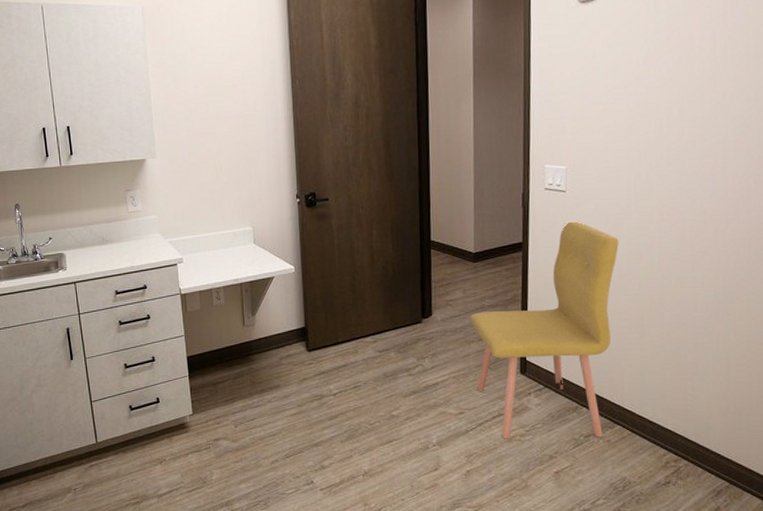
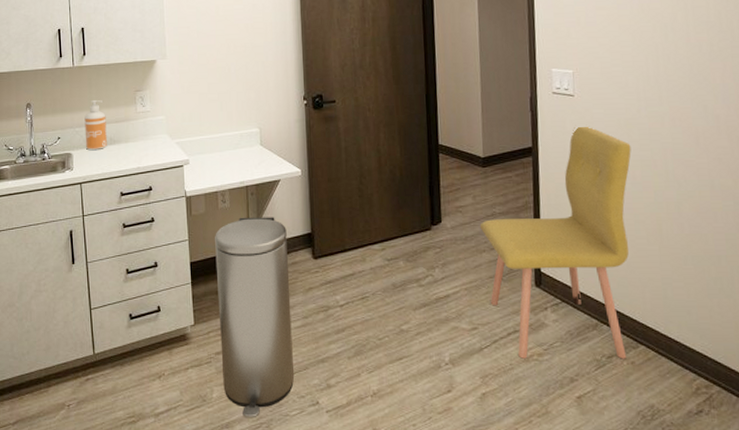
soap dispenser: none [75,199,100,251] -> present [84,99,108,151]
pedal bin: none [210,312,290,497] -> present [215,217,295,418]

